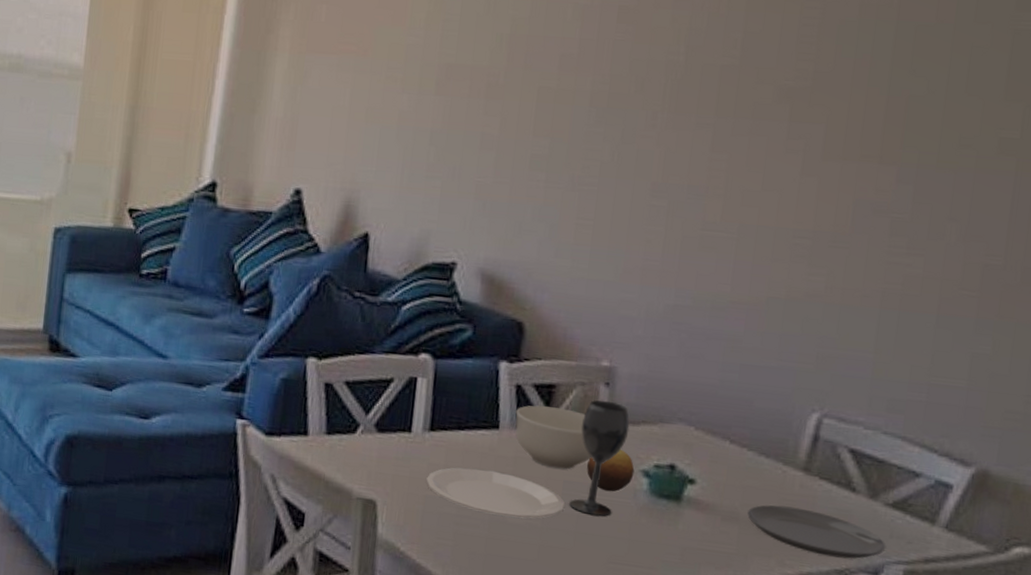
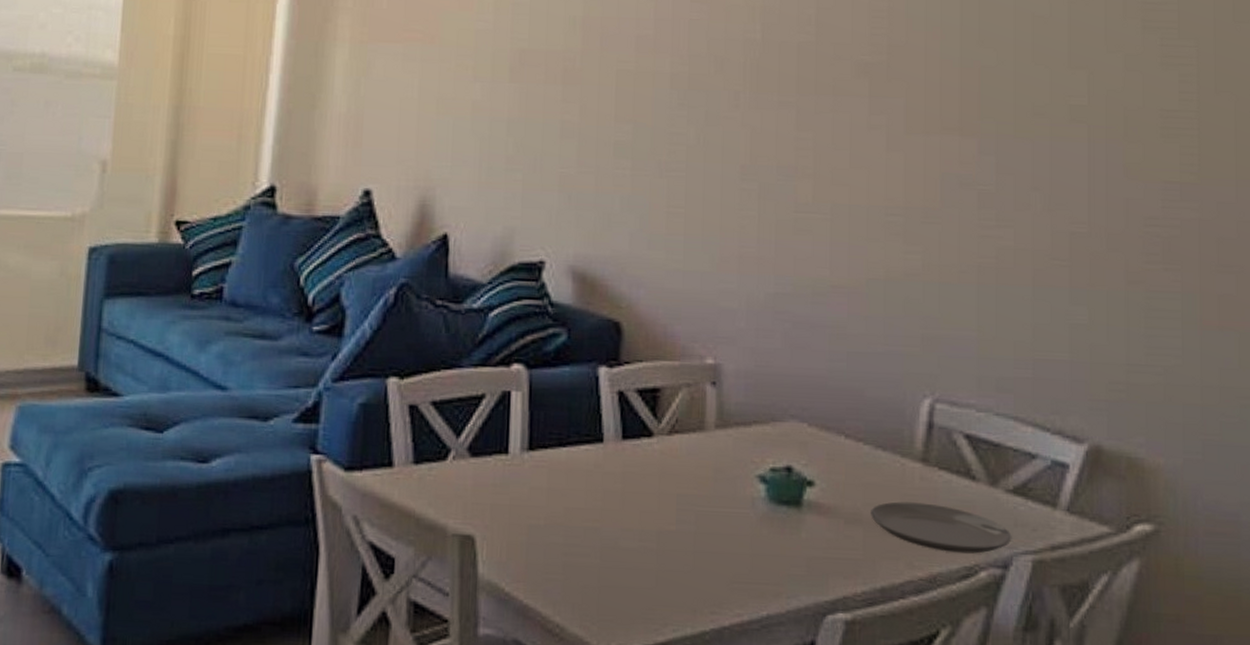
plate: present [426,467,565,519] -> none [528,488,680,541]
bowl: present [515,405,591,470] -> none [620,412,703,482]
wine glass: present [569,400,630,516] -> none [685,401,741,531]
fruit: present [586,449,635,492] -> none [699,454,750,503]

